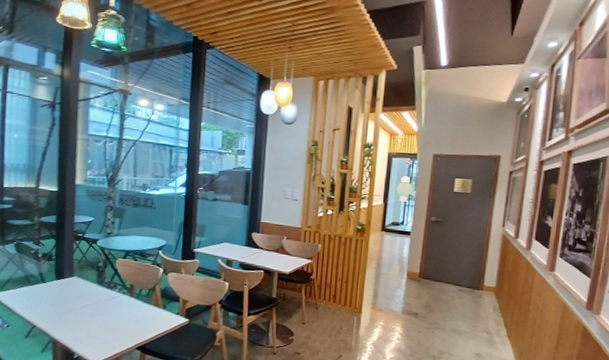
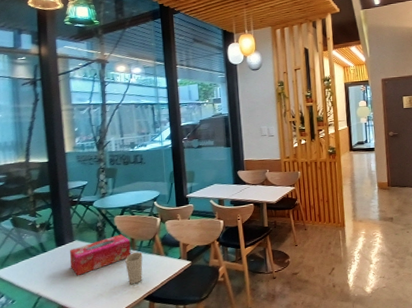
tissue box: none [67,278,130,313] -> present [69,234,131,276]
cup: none [121,299,140,332] -> present [125,251,143,284]

